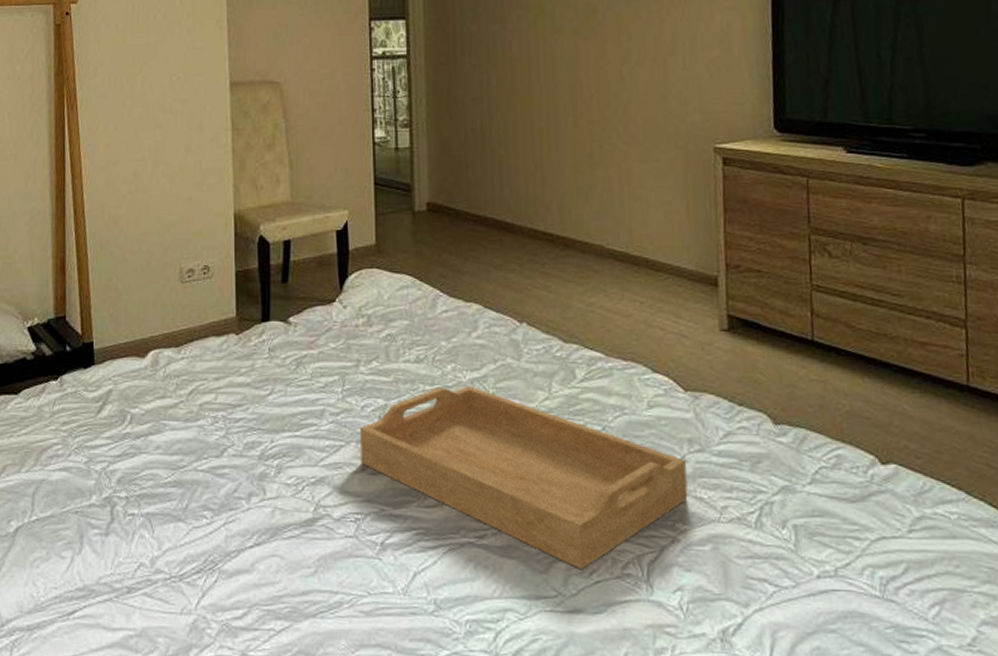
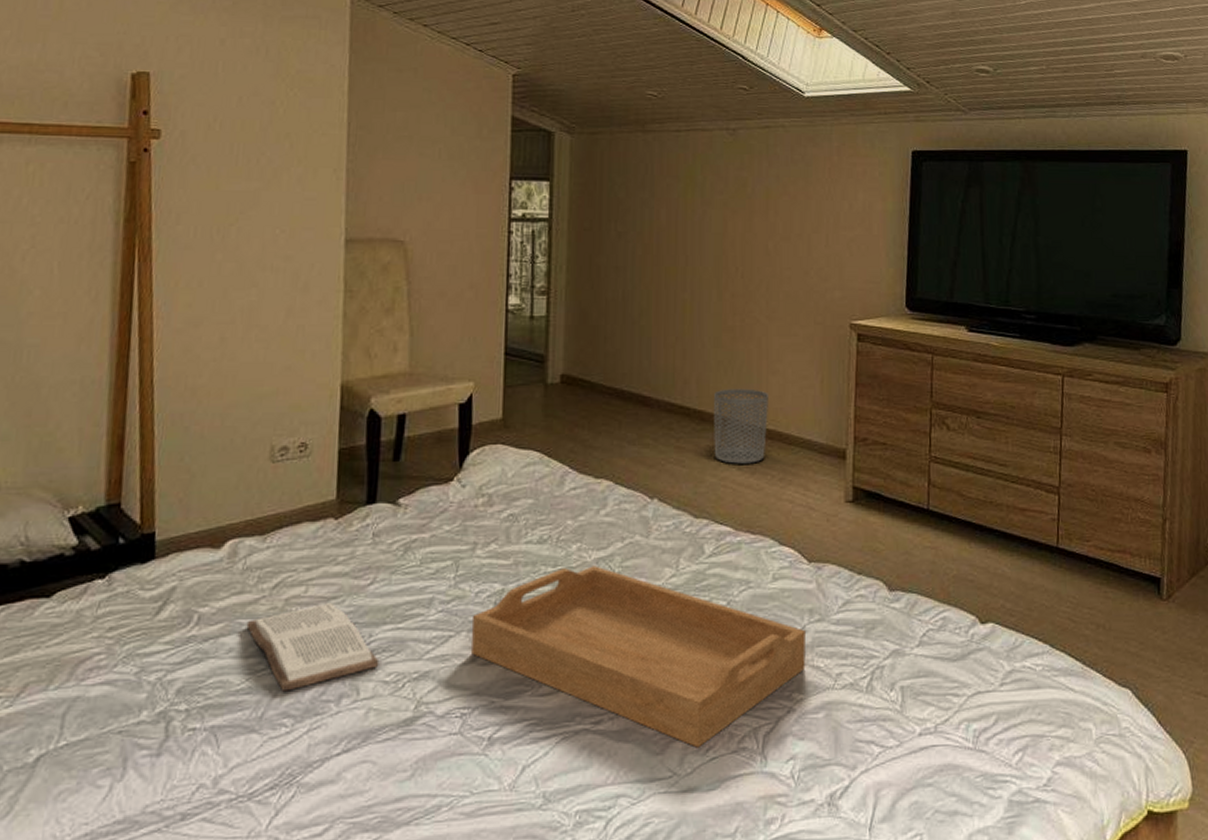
book: none [169,410,280,487] -> present [246,603,378,692]
waste bin: none [576,214,633,290] -> present [714,388,768,464]

